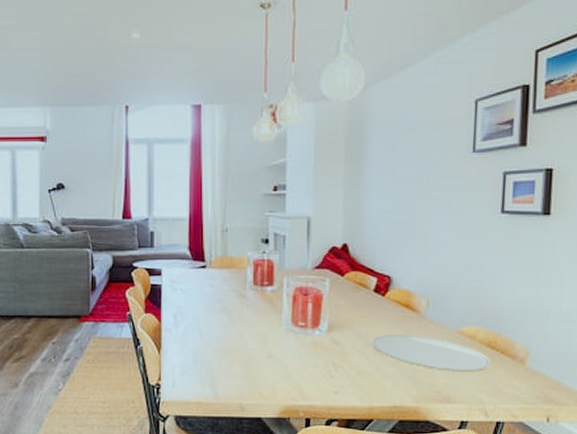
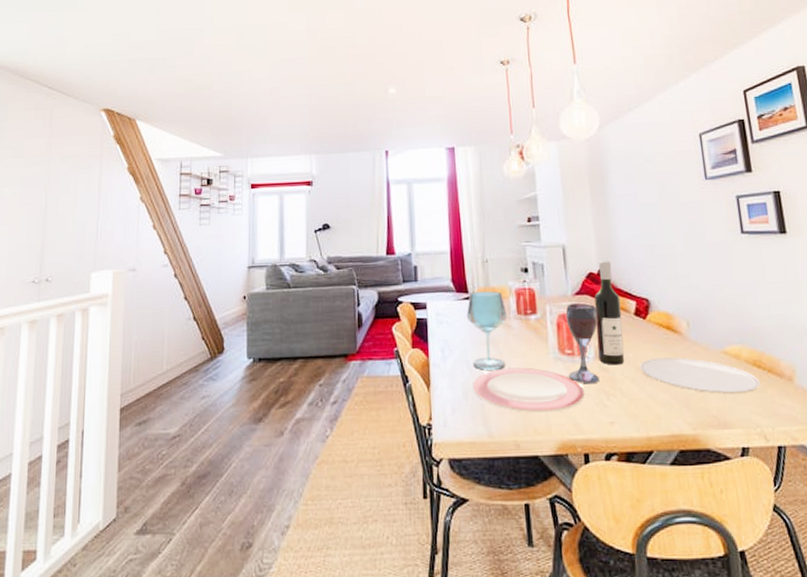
wine glass: none [202,260,243,337] -> present [467,290,507,370]
plate: none [203,336,313,380] -> present [473,367,585,413]
cup: none [300,277,336,356] -> present [565,303,600,384]
bottle: none [330,236,361,339] -> present [594,261,625,365]

